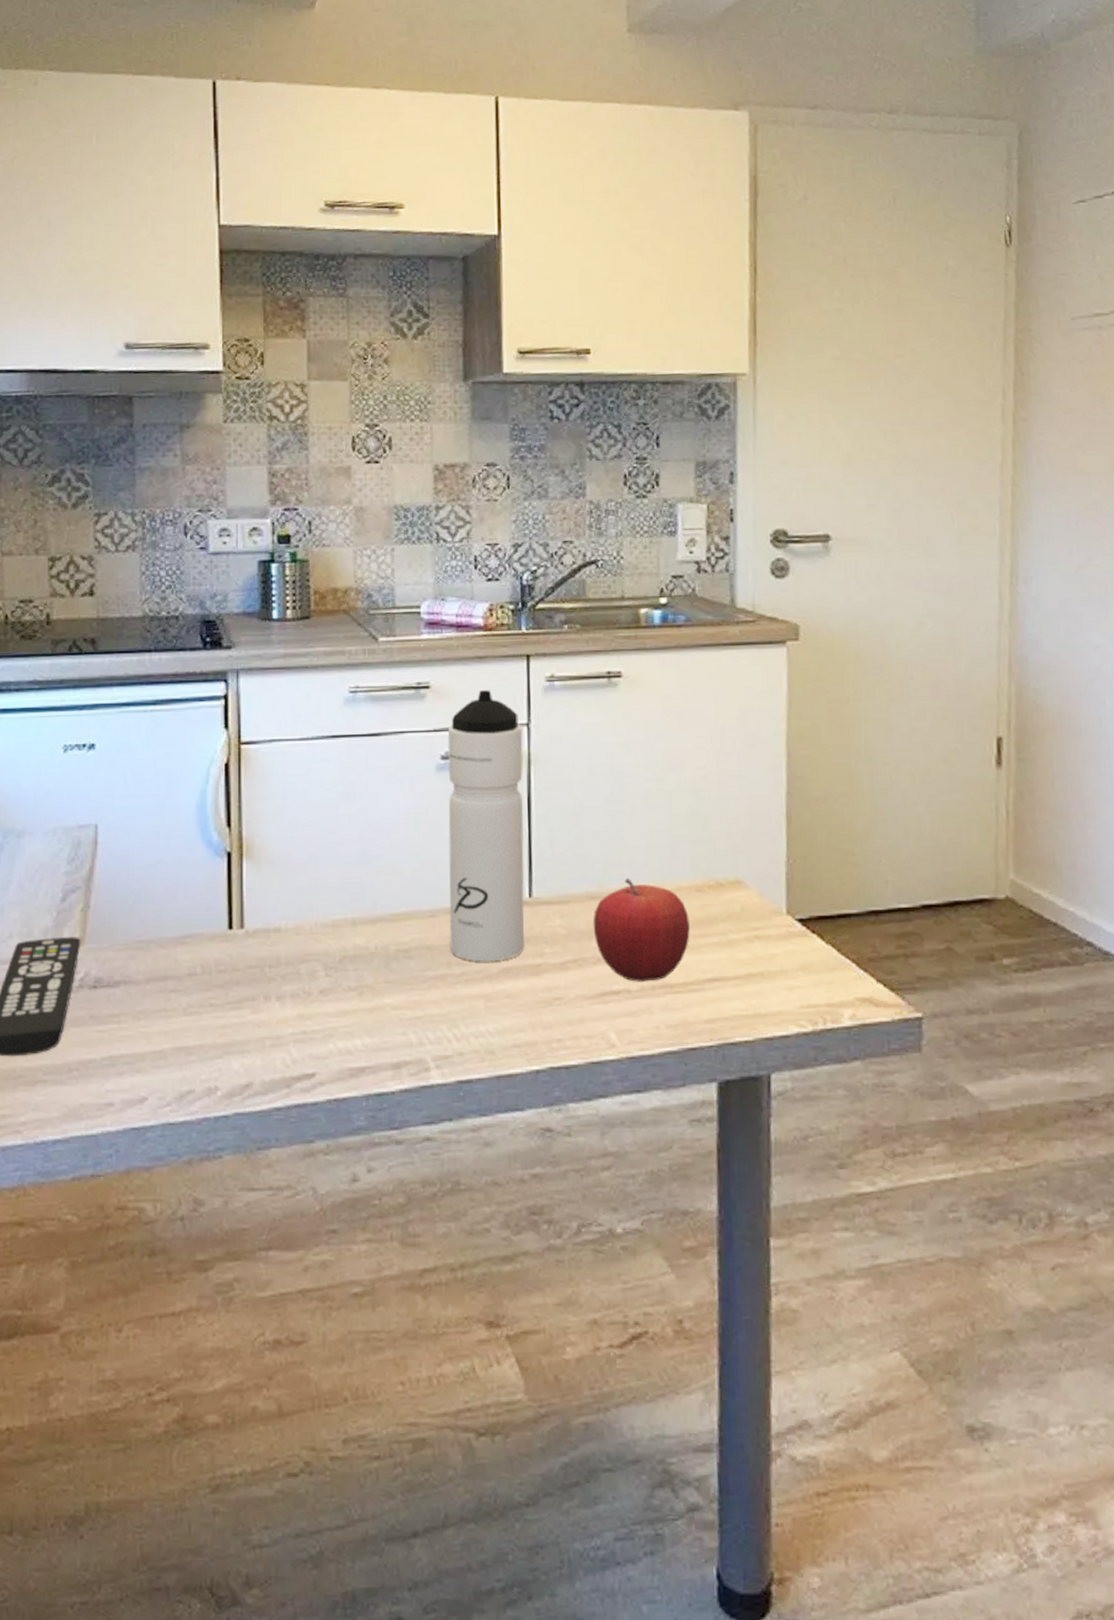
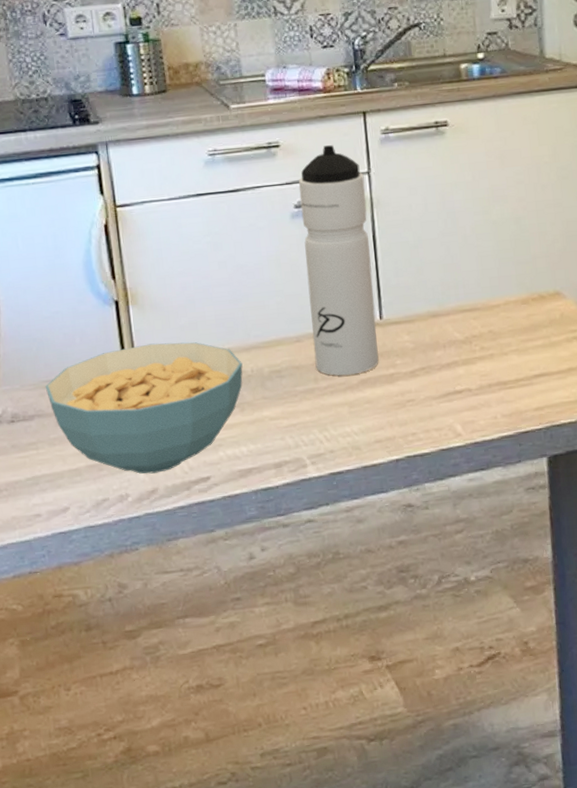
cereal bowl: none [136,906,366,1064] -> present [45,342,243,474]
fruit: present [592,877,690,982] -> none [435,296,519,382]

